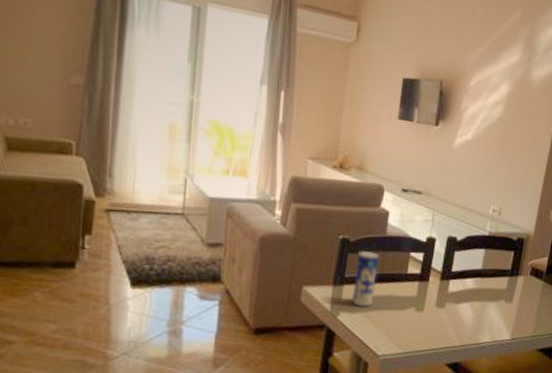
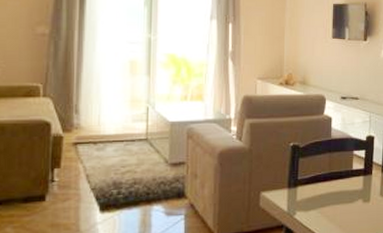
beverage can: present [351,251,379,307] -> none [305,154,327,205]

